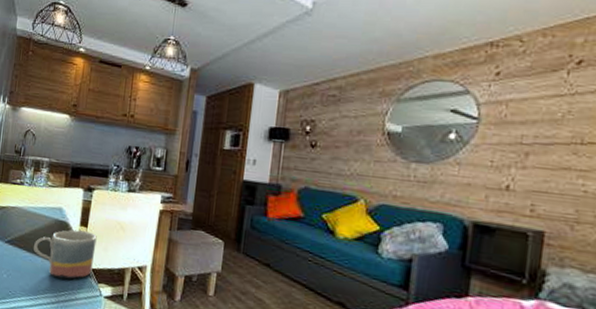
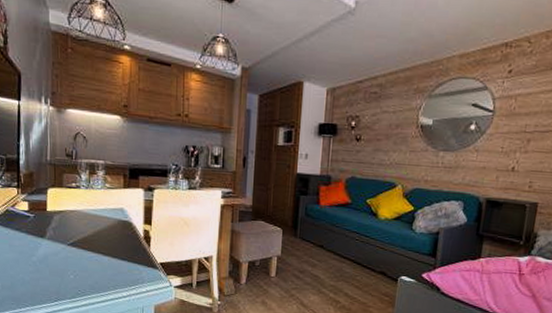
mug: present [33,229,97,280] -> none [98,228,162,275]

